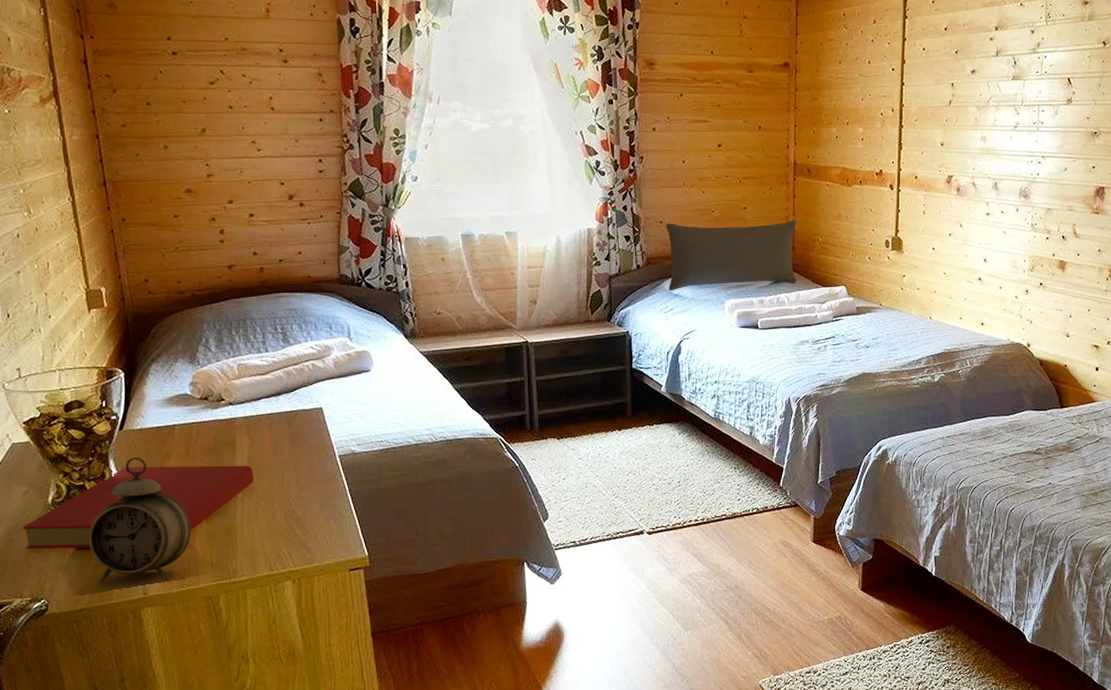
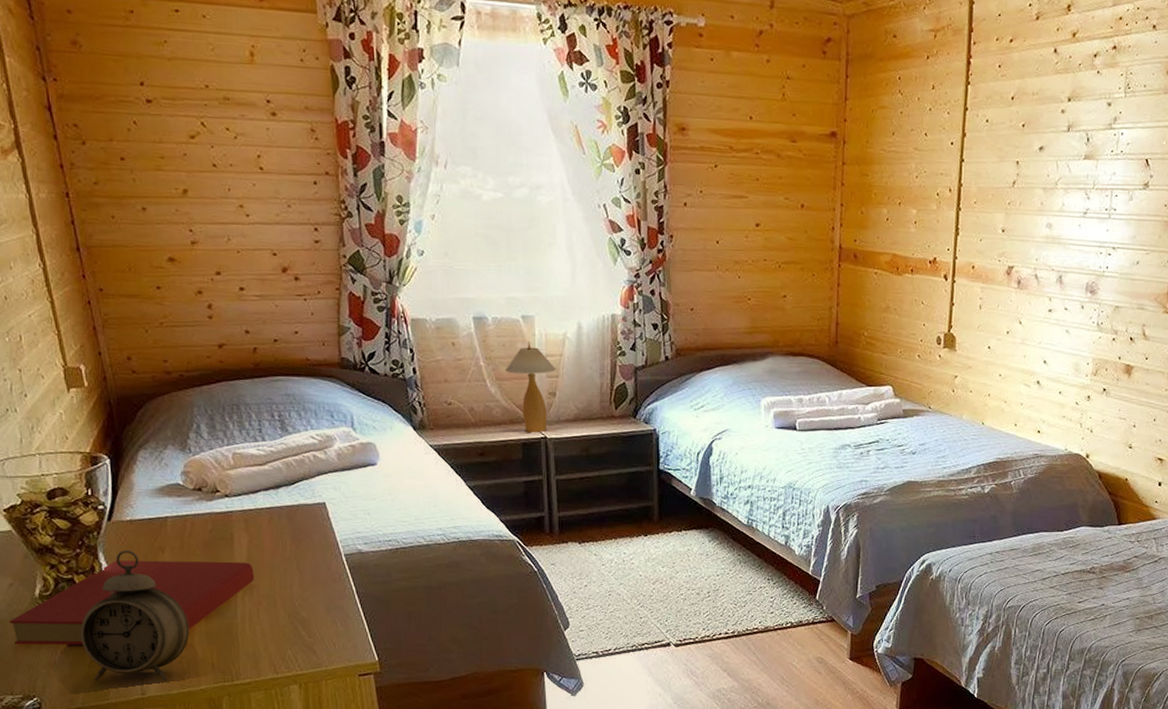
table lamp: none [490,255,538,338] -> present [505,342,557,433]
pillow: present [665,220,796,291] -> none [697,310,840,386]

